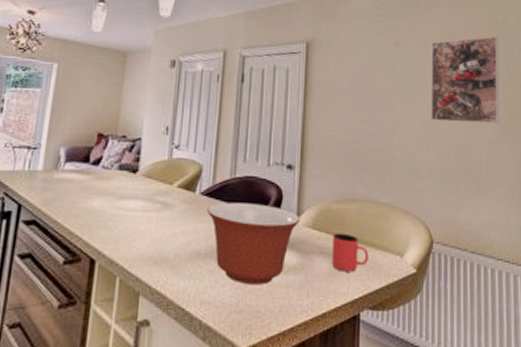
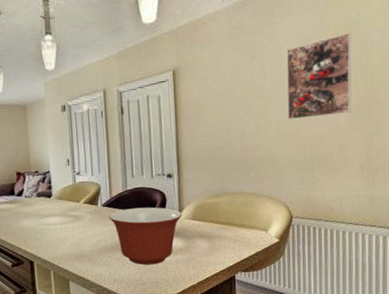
cup: present [331,233,368,272] -> none [209,220,239,248]

